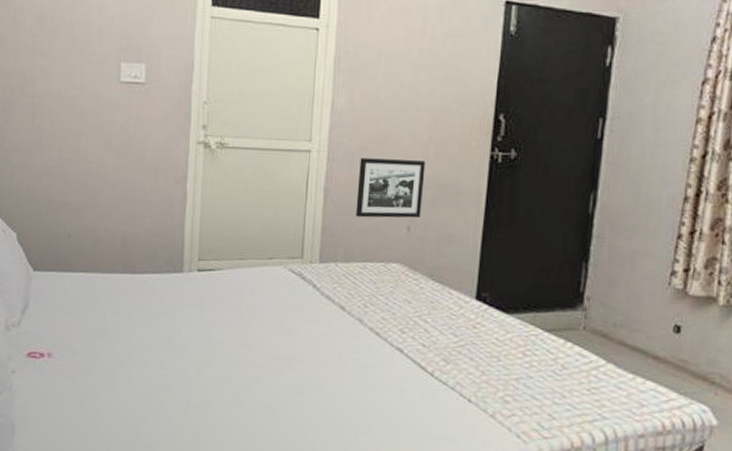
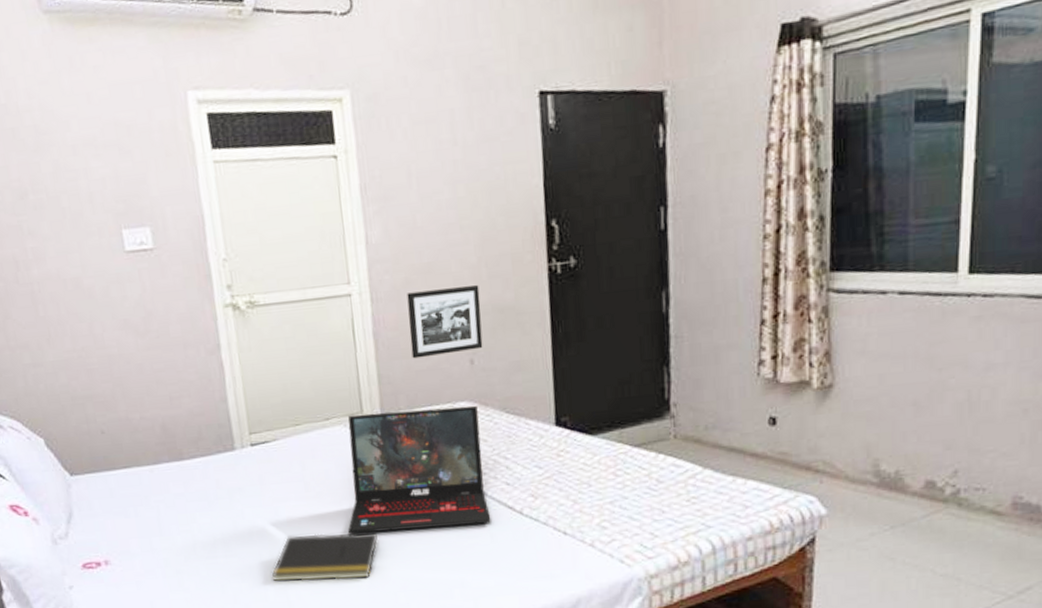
notepad: none [194,359,297,411] -> present [271,532,378,582]
laptop: none [270,258,407,379] -> present [347,405,491,534]

